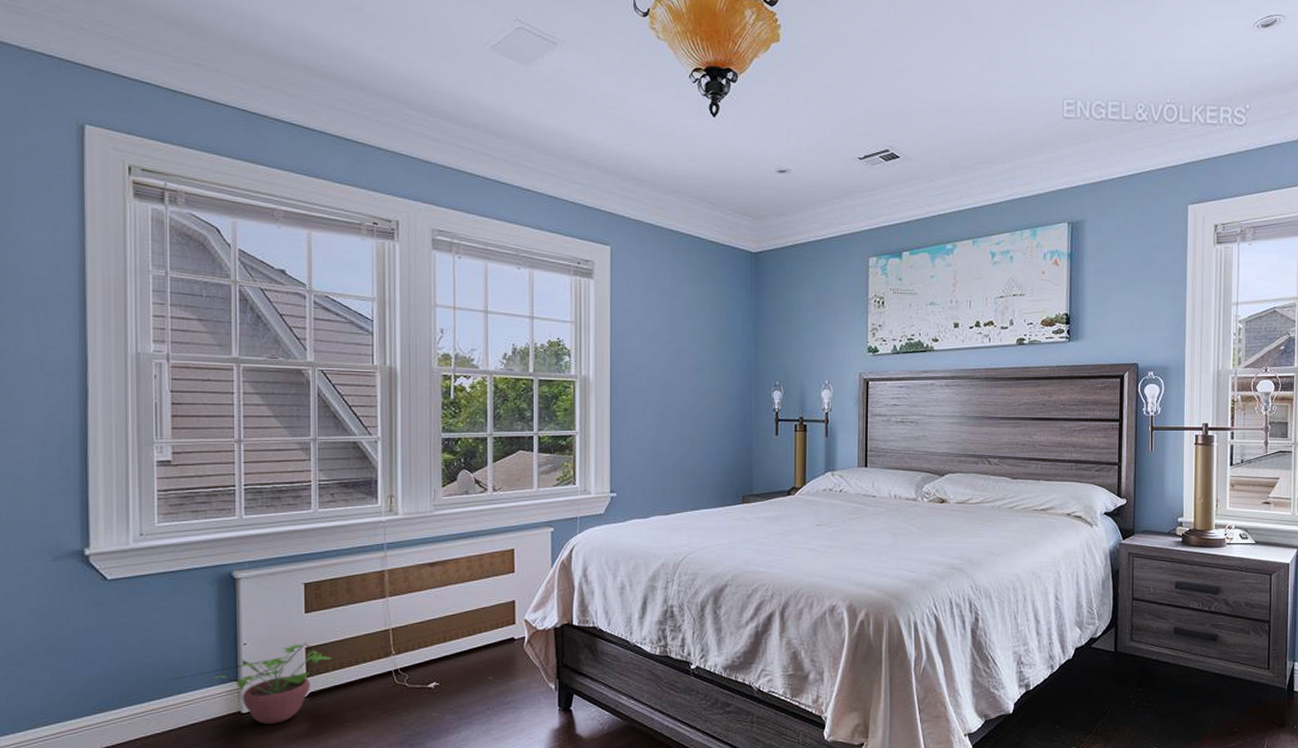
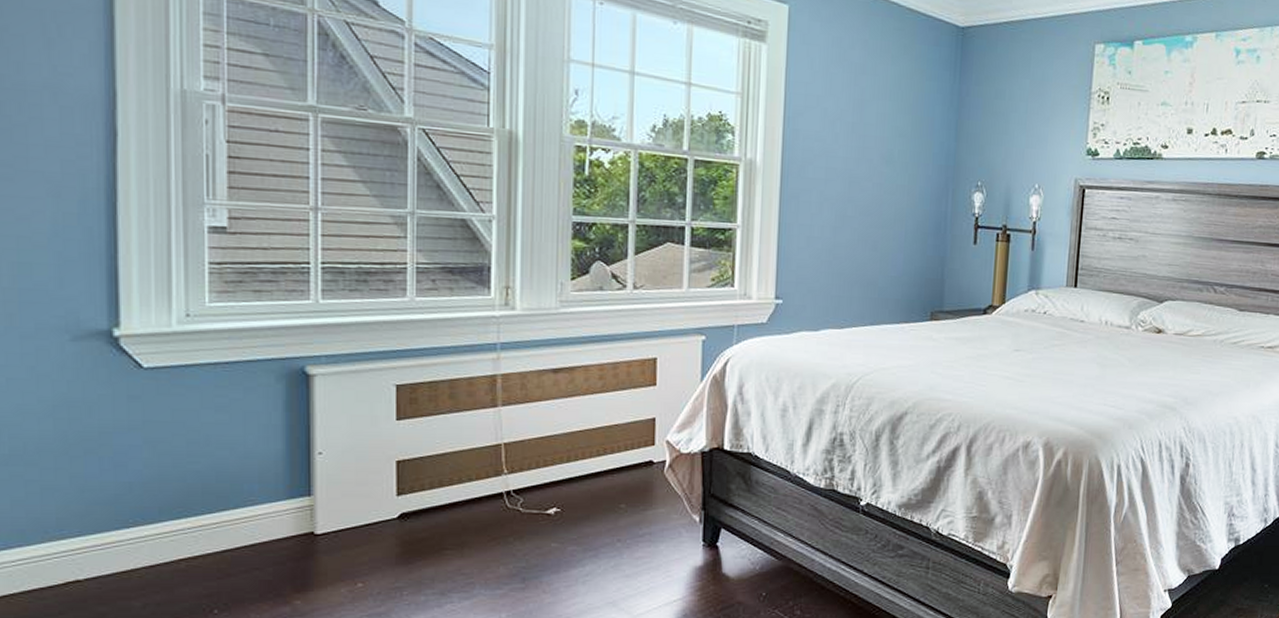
potted plant: present [165,642,332,724] -> none [217,454,429,548]

